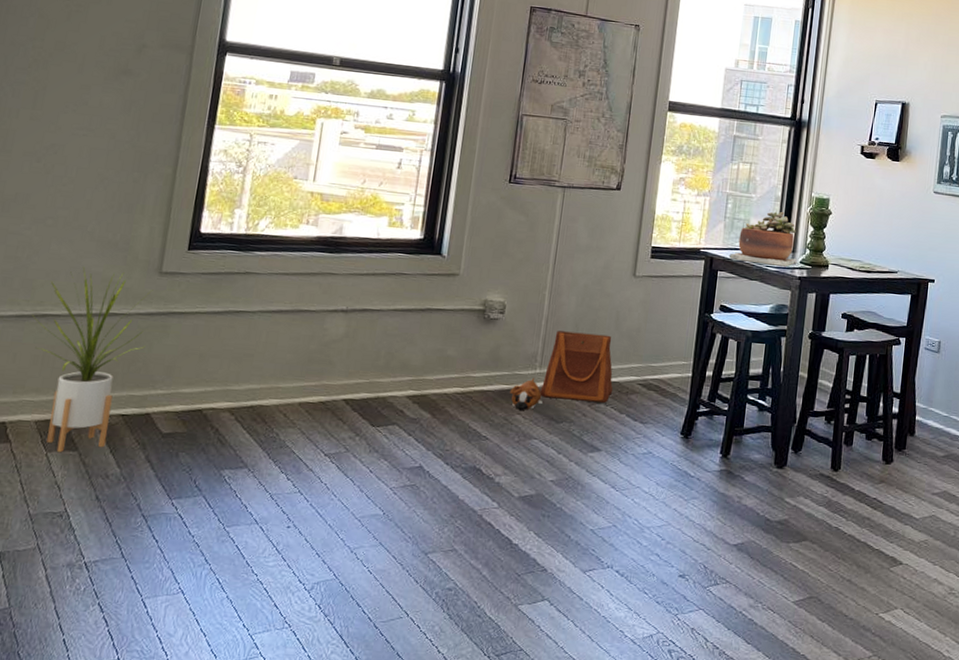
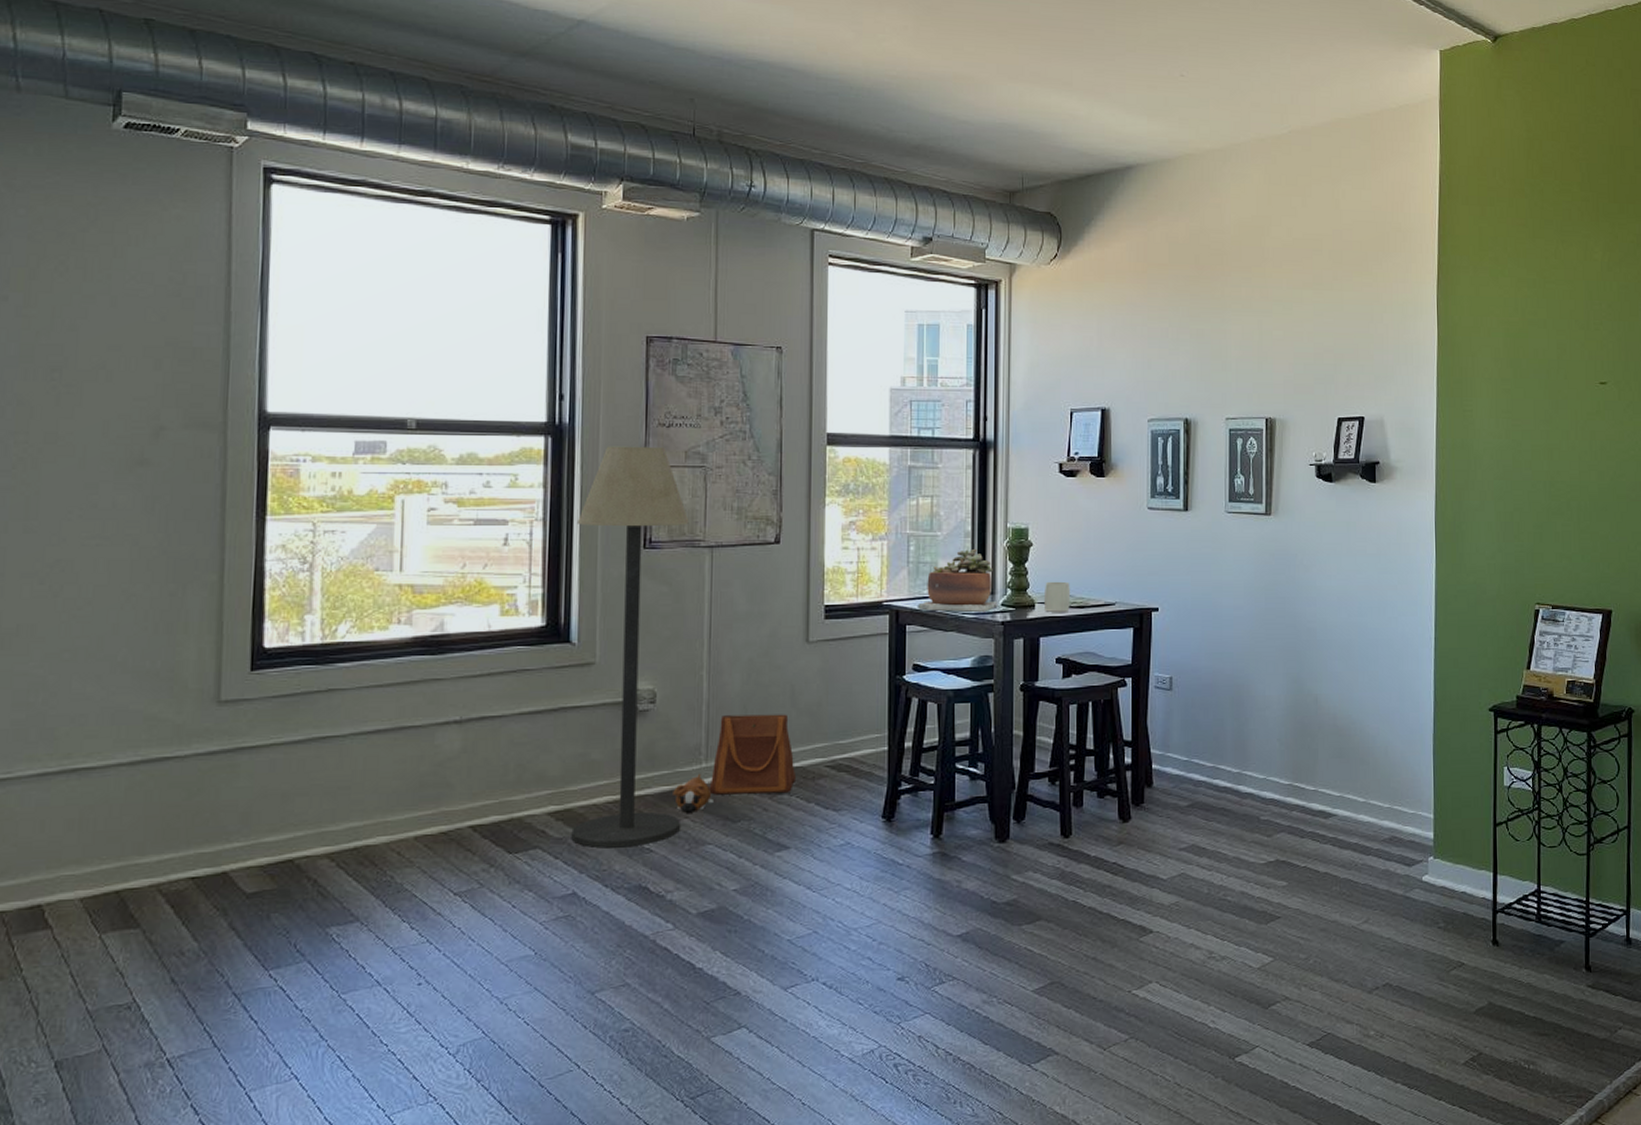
house plant: present [32,266,154,452] -> none [59,705,213,932]
floor lamp: none [423,94,549,433] -> present [571,446,689,848]
mug: none [836,246,861,275] -> present [1045,581,1071,612]

